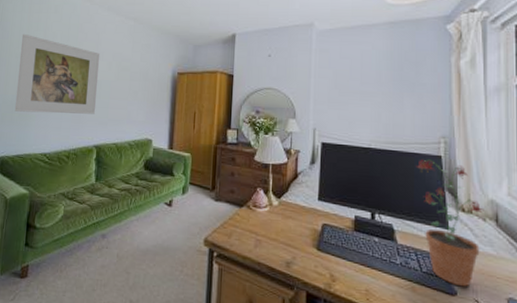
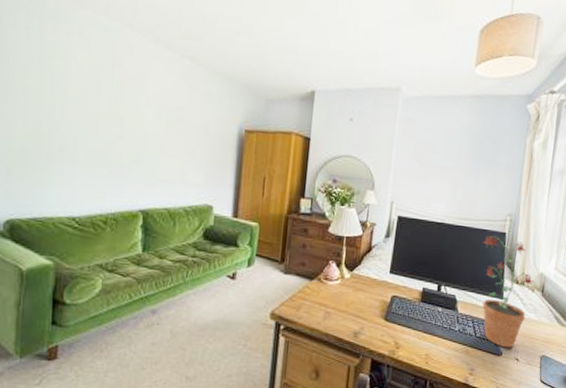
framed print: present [14,33,100,114] -> none [26,59,146,173]

